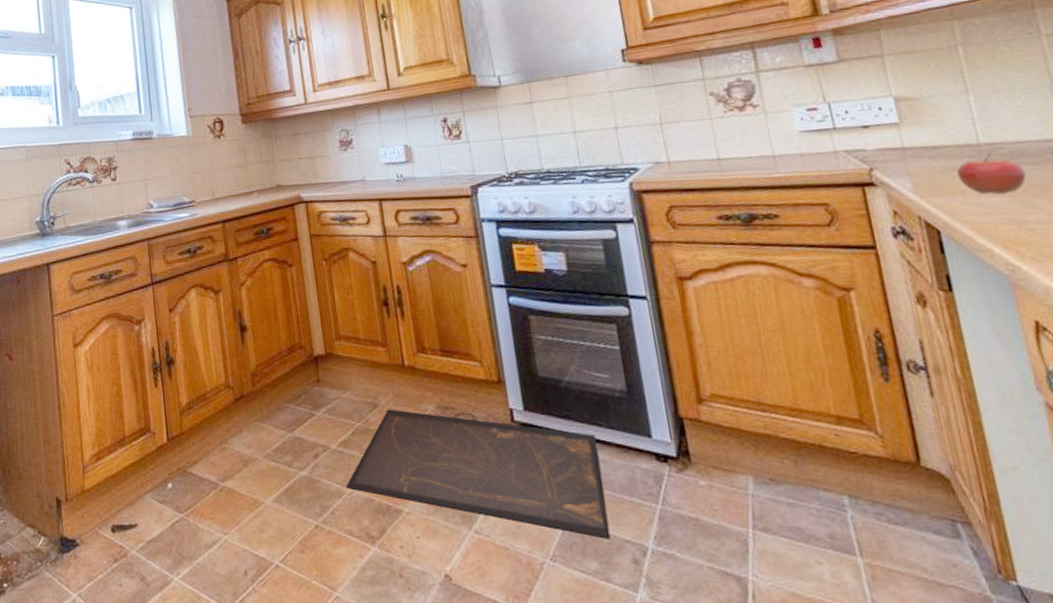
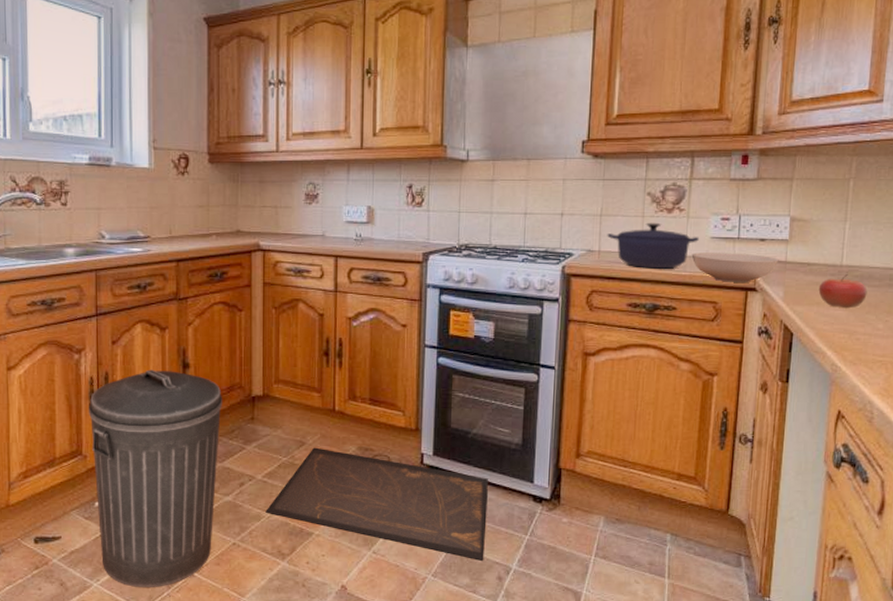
trash can: none [153,335,293,582] -> present [89,369,222,588]
cooking pot: none [673,123,785,175] -> present [607,222,699,269]
bowl: none [780,144,895,180] -> present [691,252,779,282]

